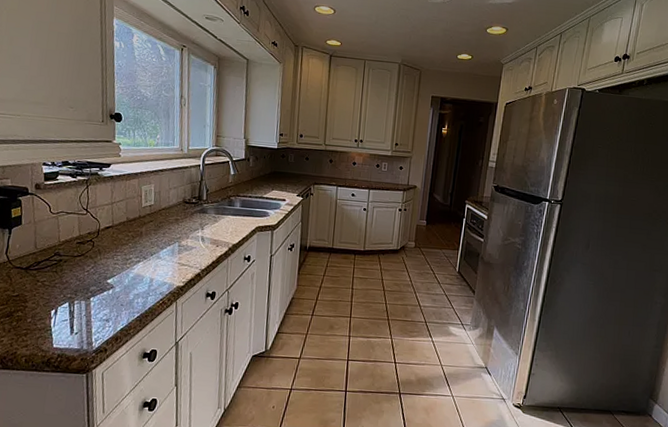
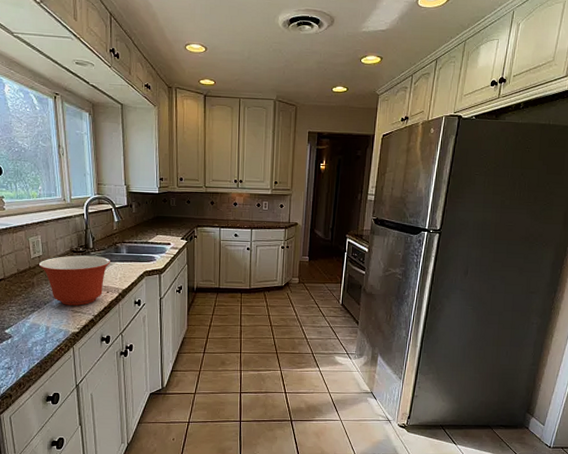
mixing bowl: none [149,206,223,259] -> present [39,255,110,306]

